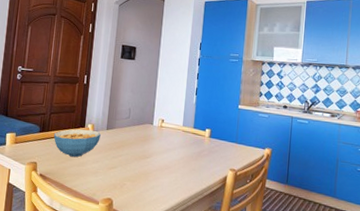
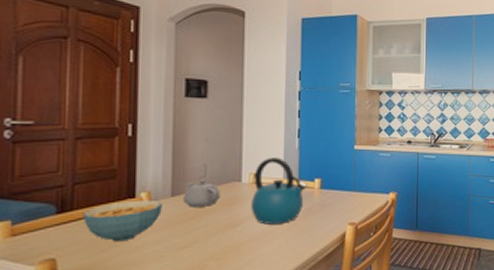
teapot: none [114,119,139,140] -> present [183,179,221,207]
kettle: none [158,108,200,162] -> present [251,157,307,225]

